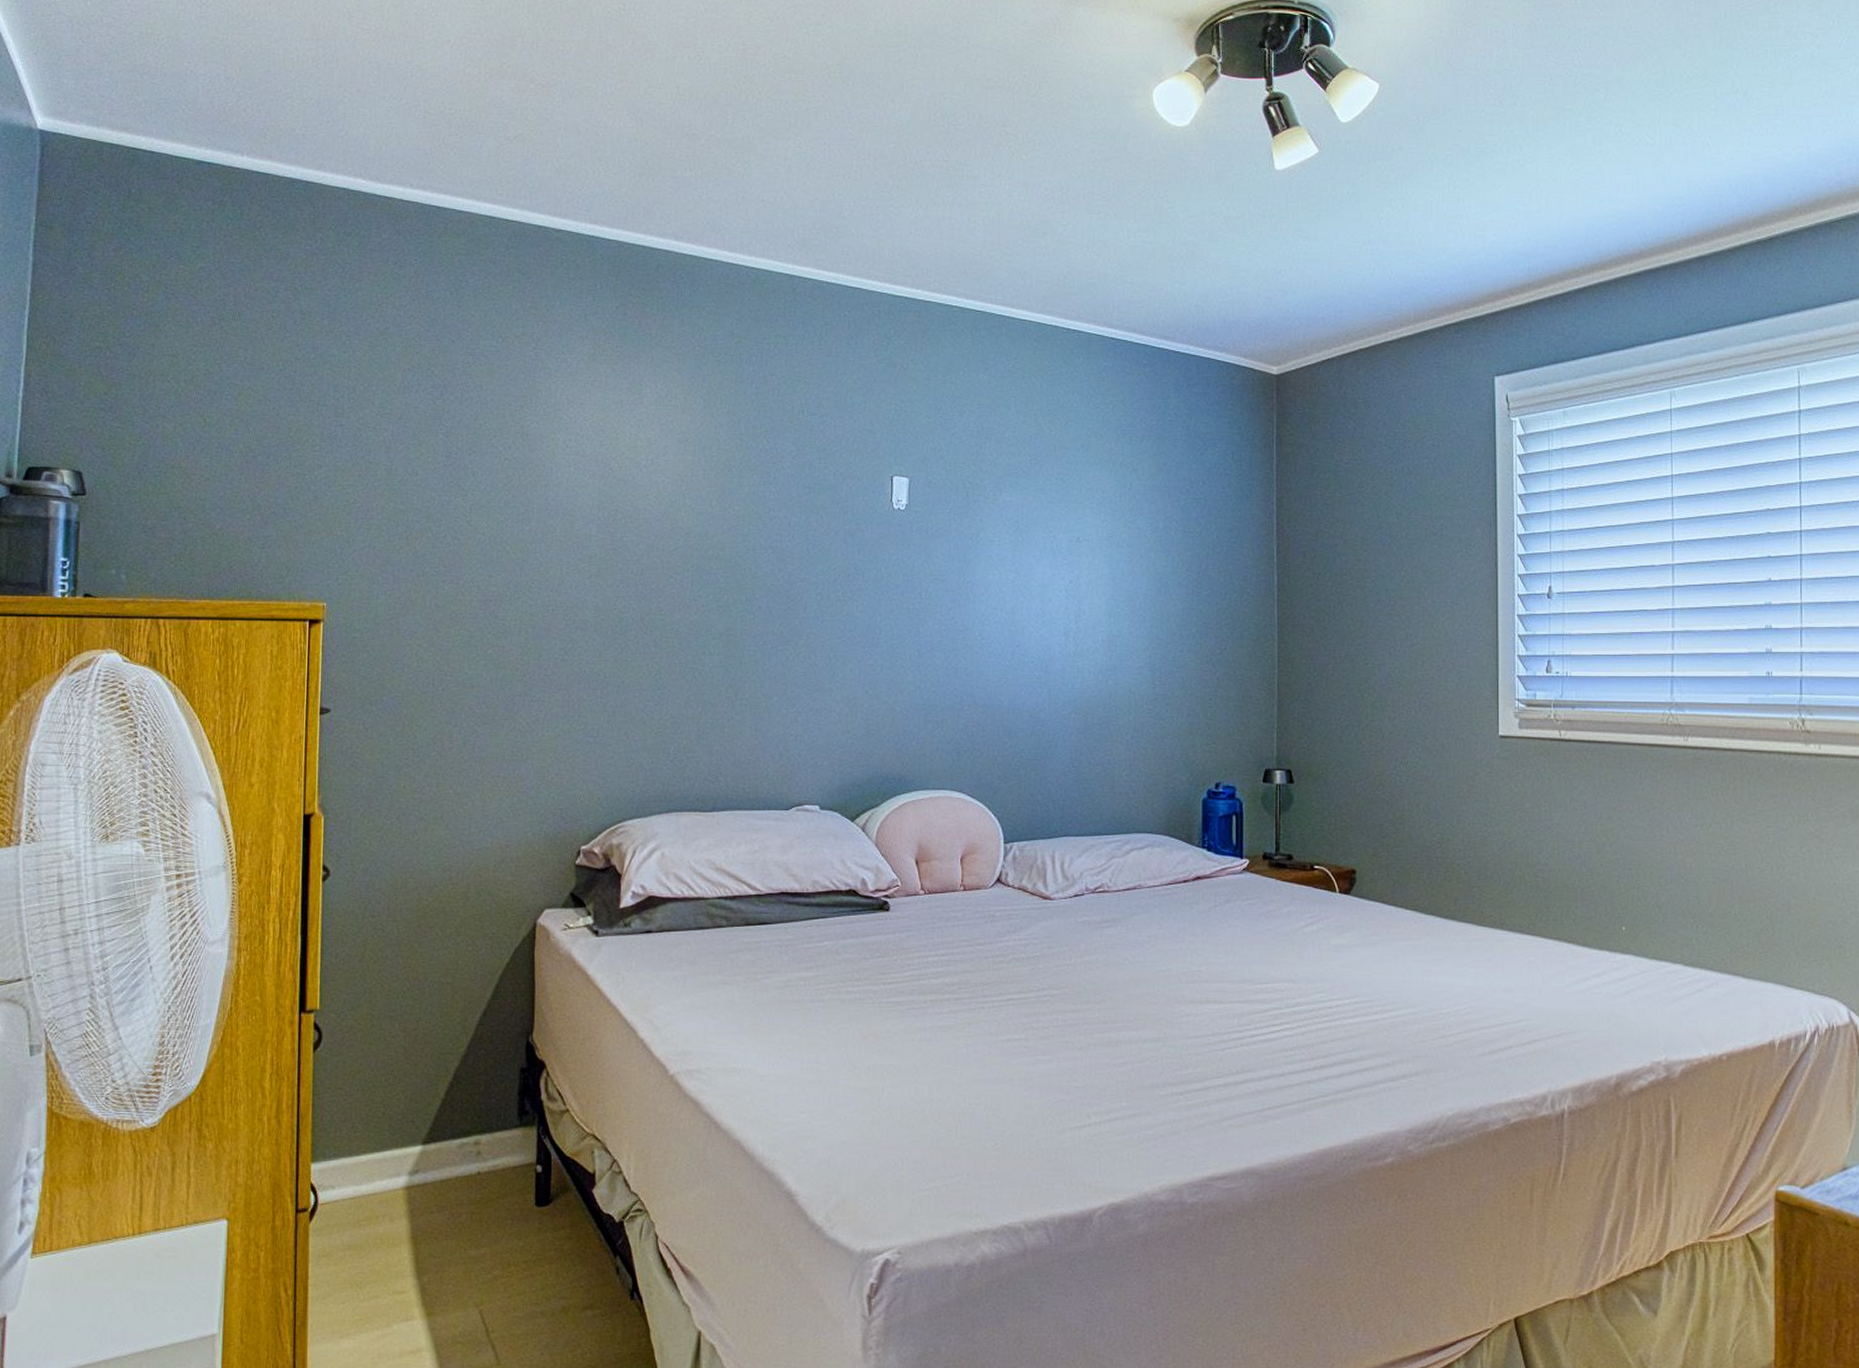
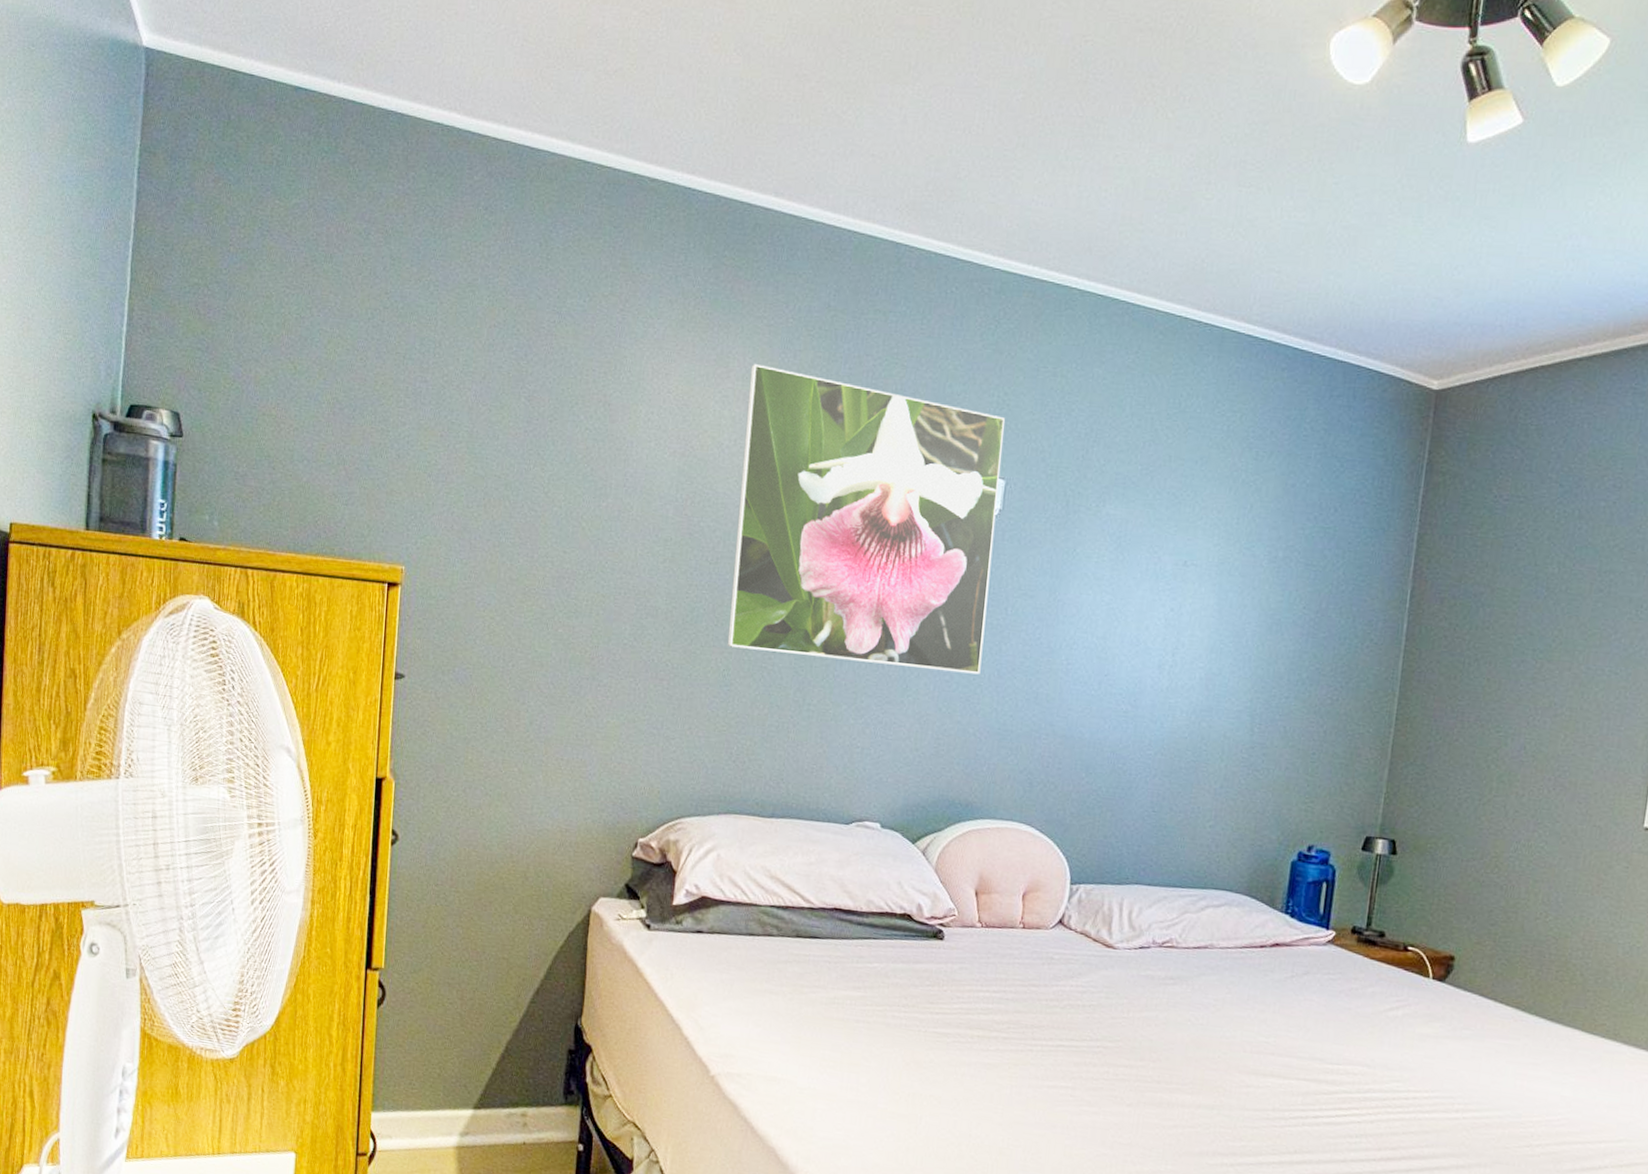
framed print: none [657,389,904,656] -> present [727,363,1006,675]

